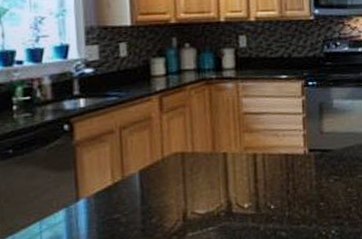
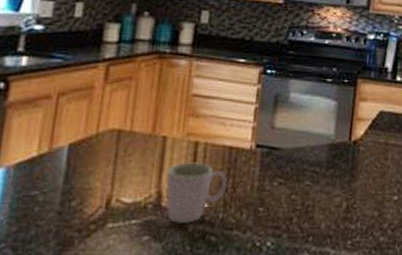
mug: none [233,171,289,225] -> present [166,162,227,223]

